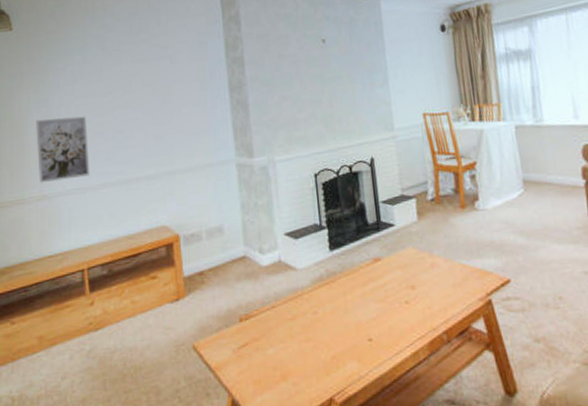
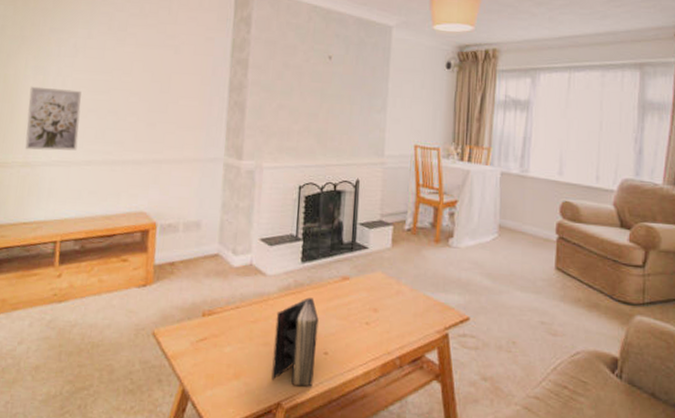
book: none [313,285,363,379] -> present [271,297,319,388]

